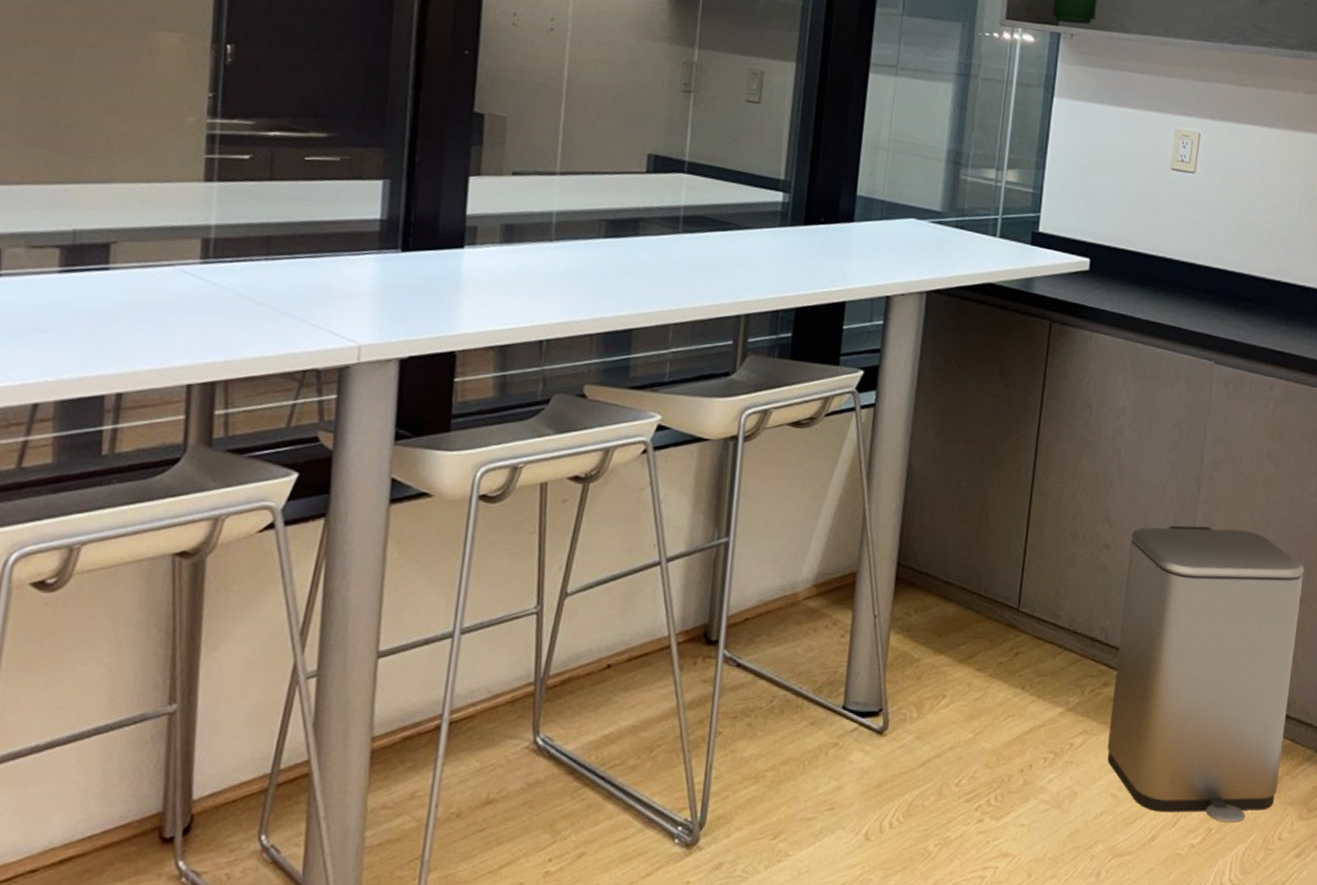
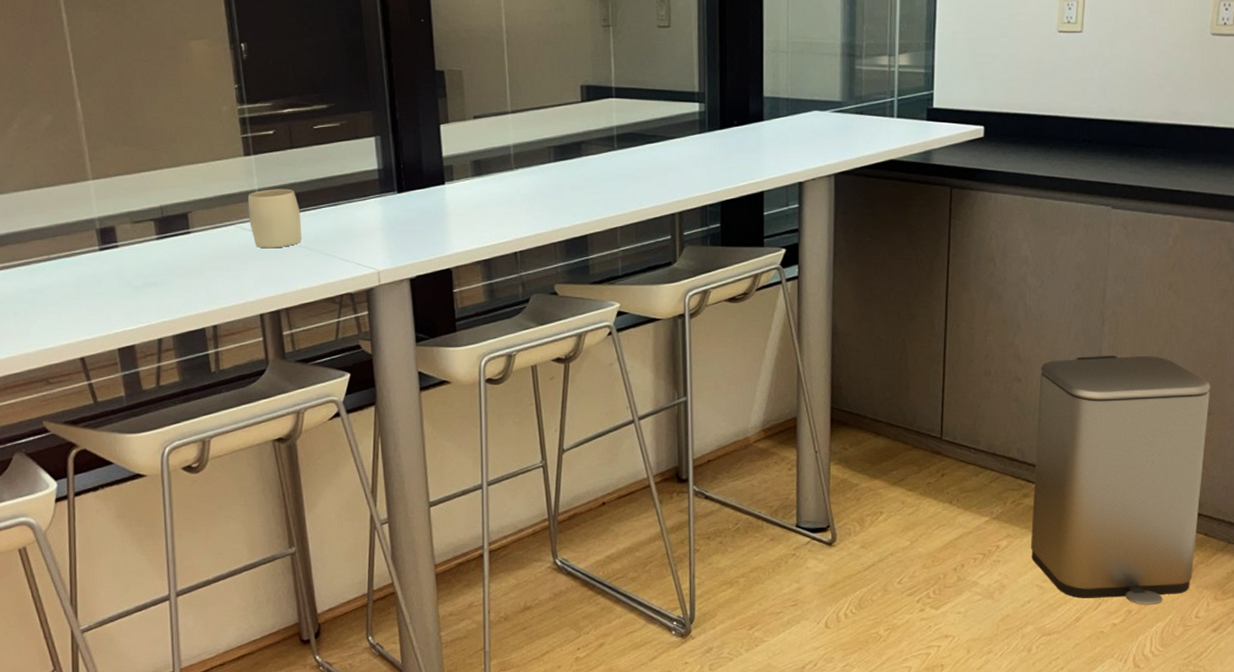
mug: none [194,226,268,302] -> present [247,189,302,249]

